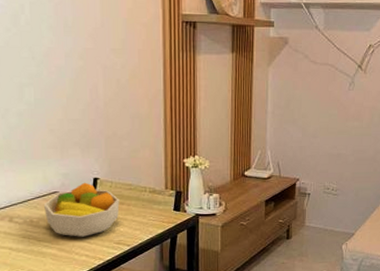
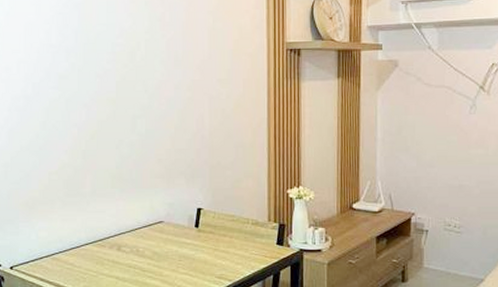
fruit bowl: present [43,182,120,238] -> none [149,212,222,270]

